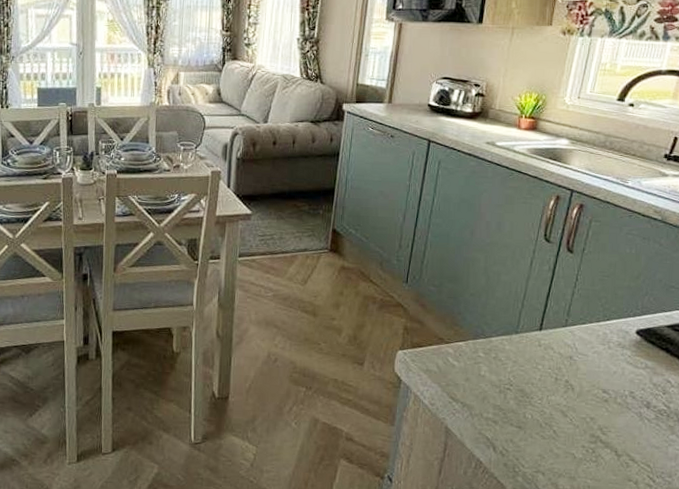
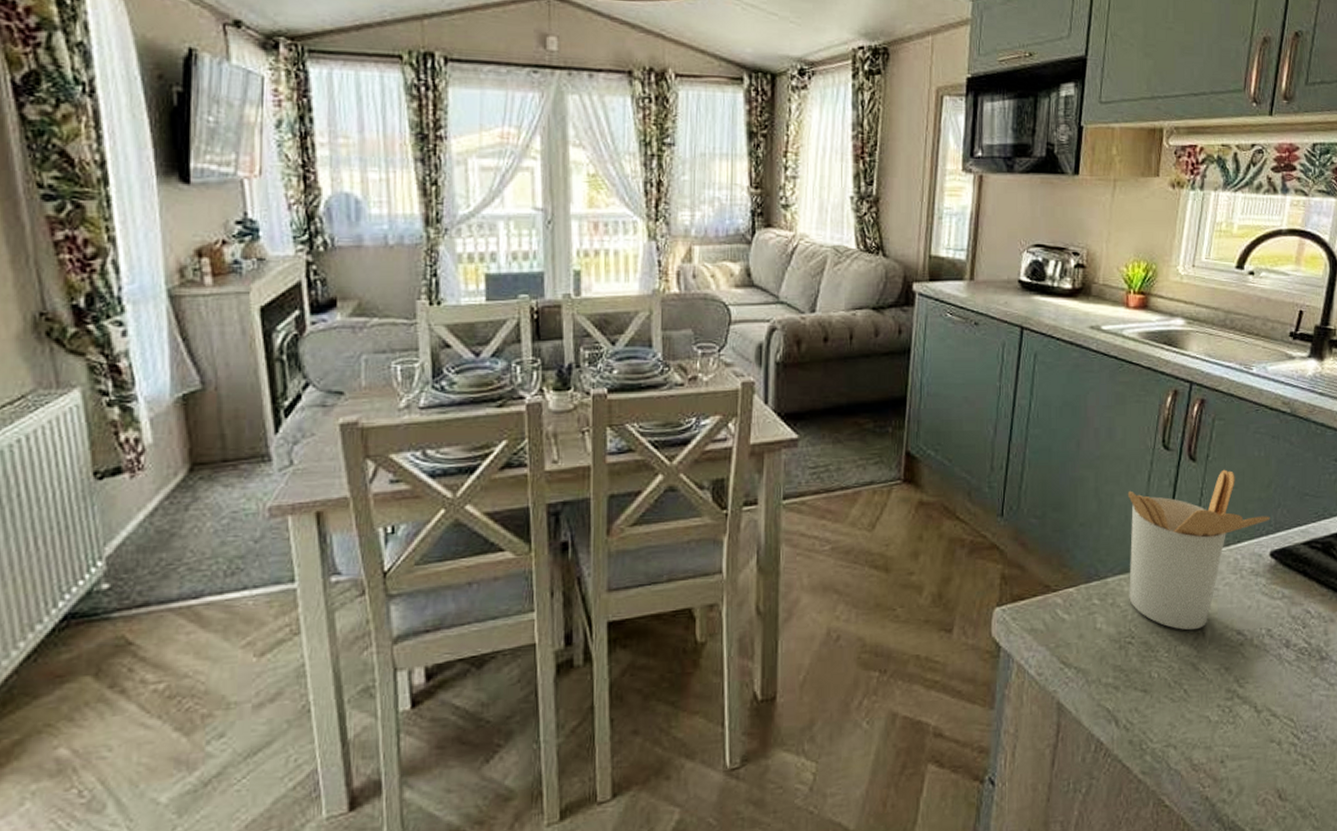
utensil holder: none [509,261,638,385] -> present [1127,469,1270,631]

